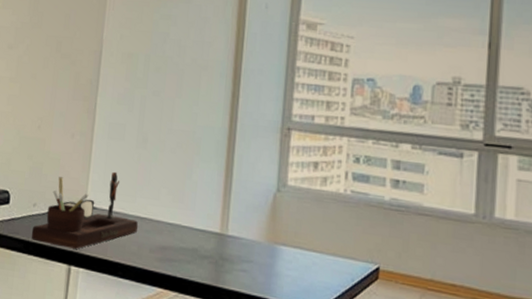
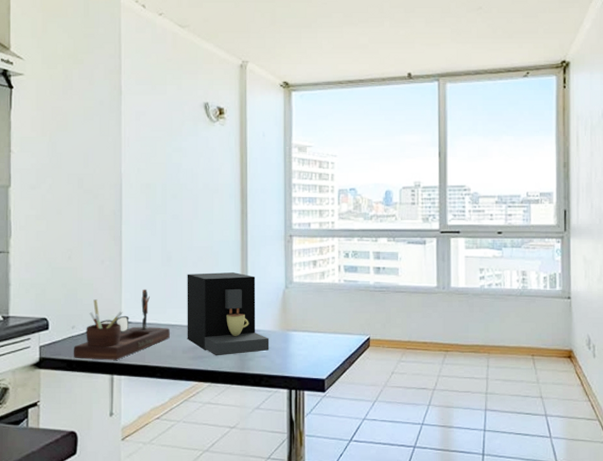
coffee maker: none [156,160,252,265] -> present [187,272,270,356]

